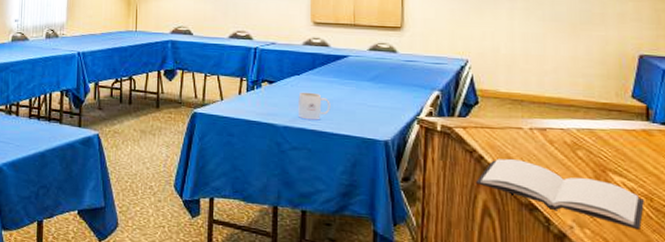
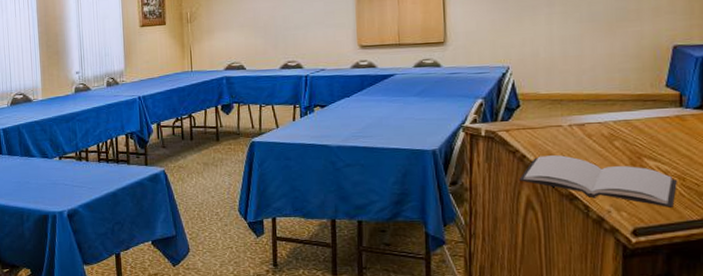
mug: present [297,92,330,120] -> none [349,112,380,138]

